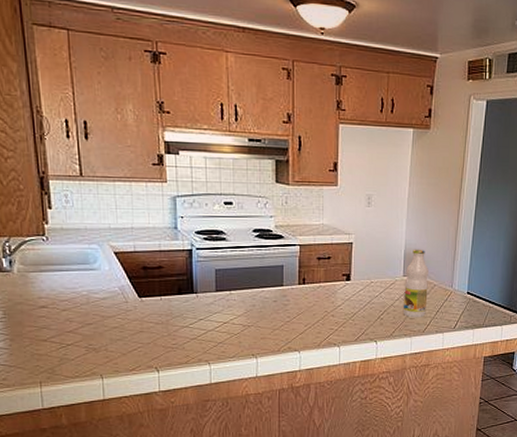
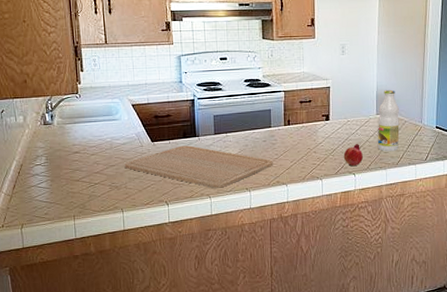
chopping board: none [104,303,284,354] -> present [124,145,273,189]
fruit: none [365,307,386,333] -> present [343,143,363,167]

